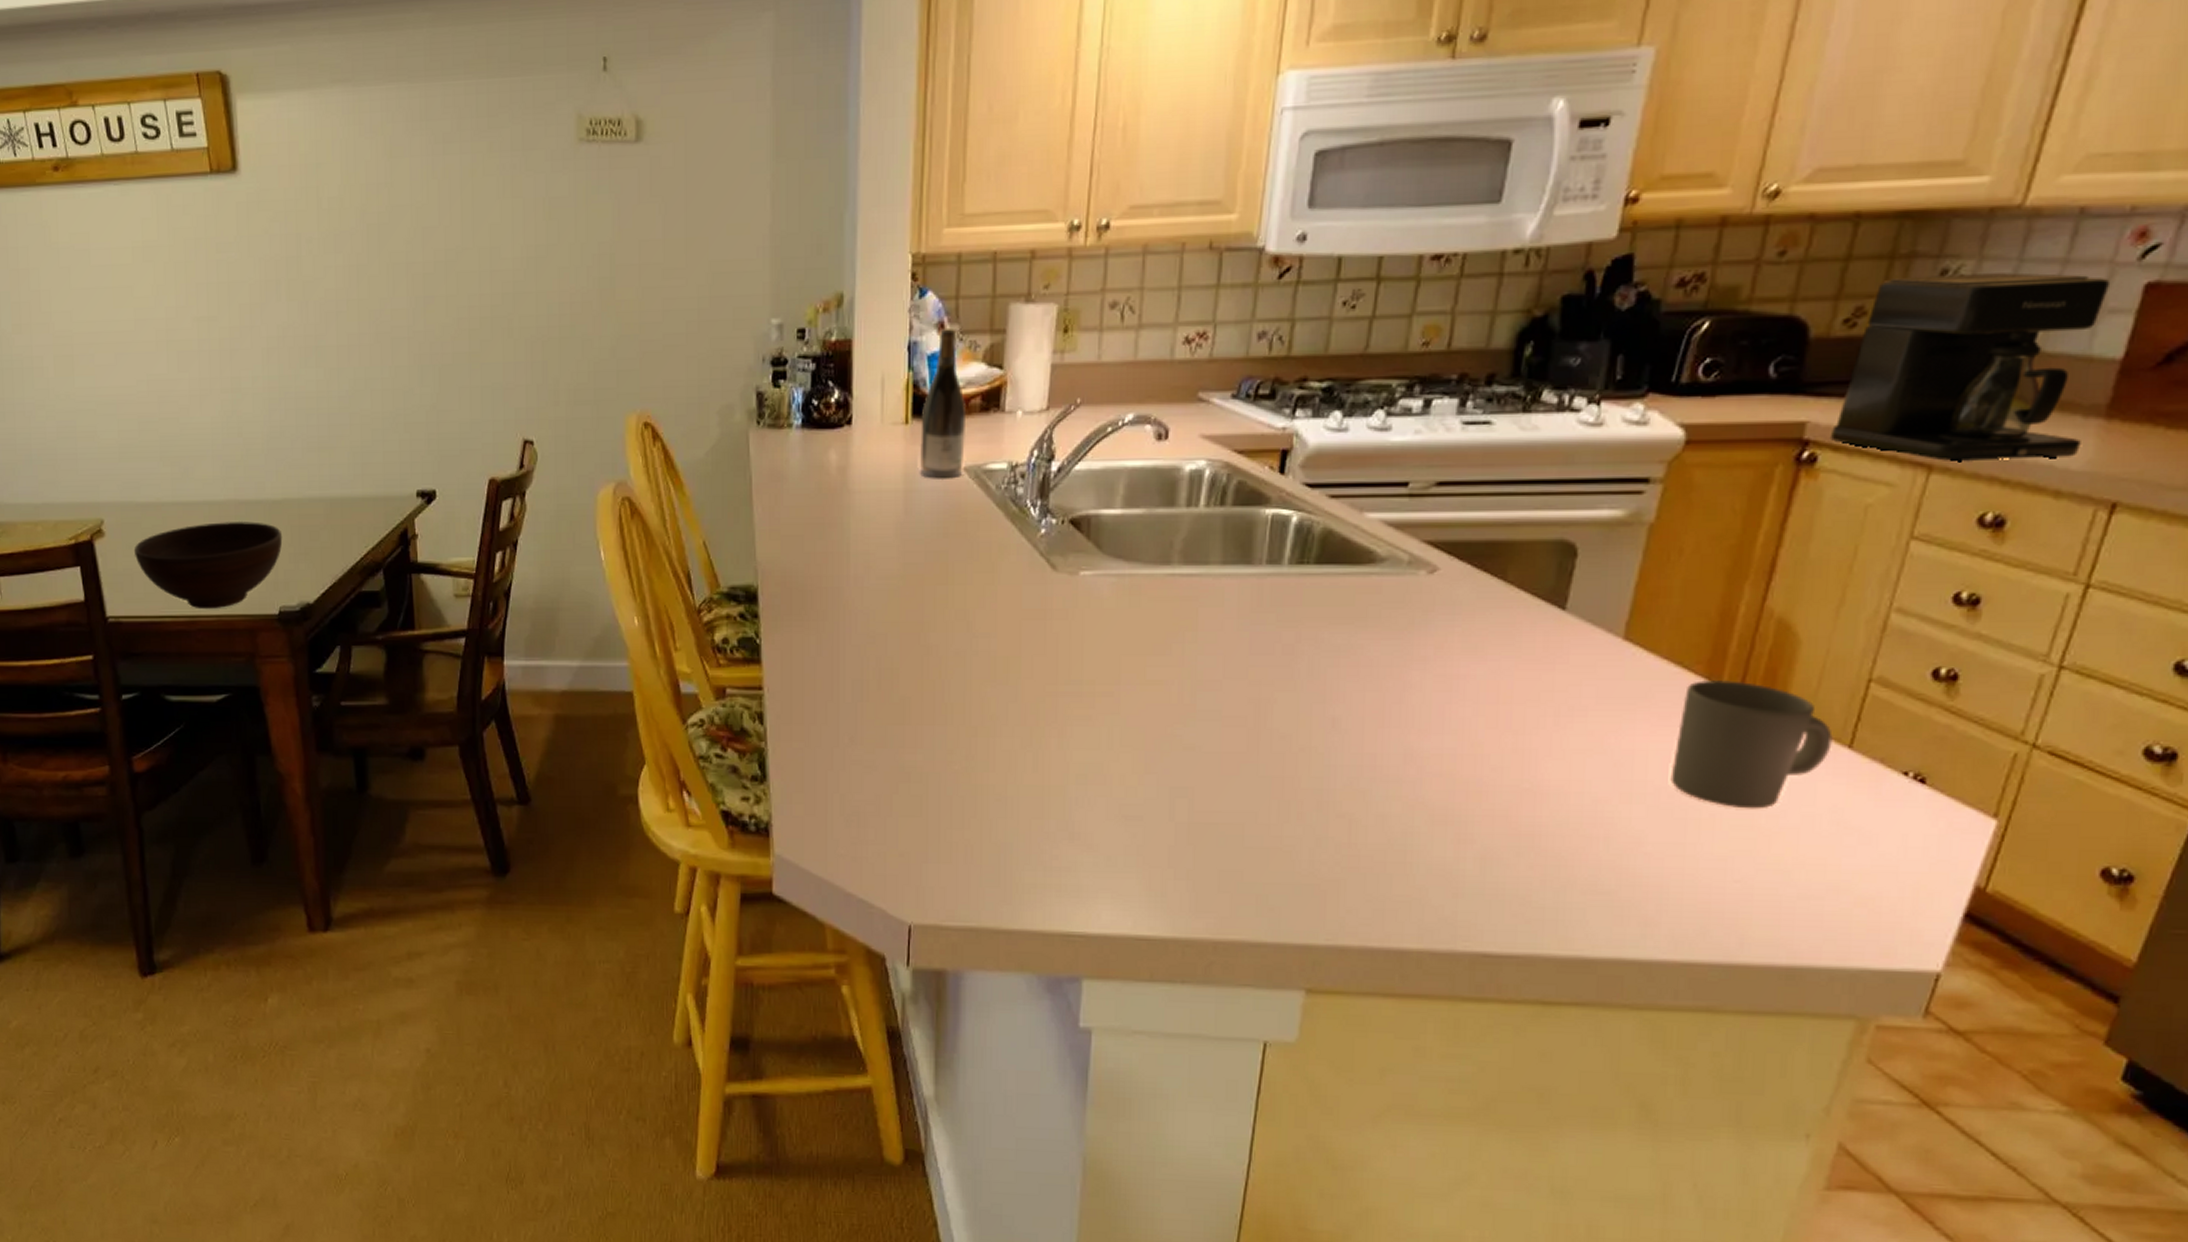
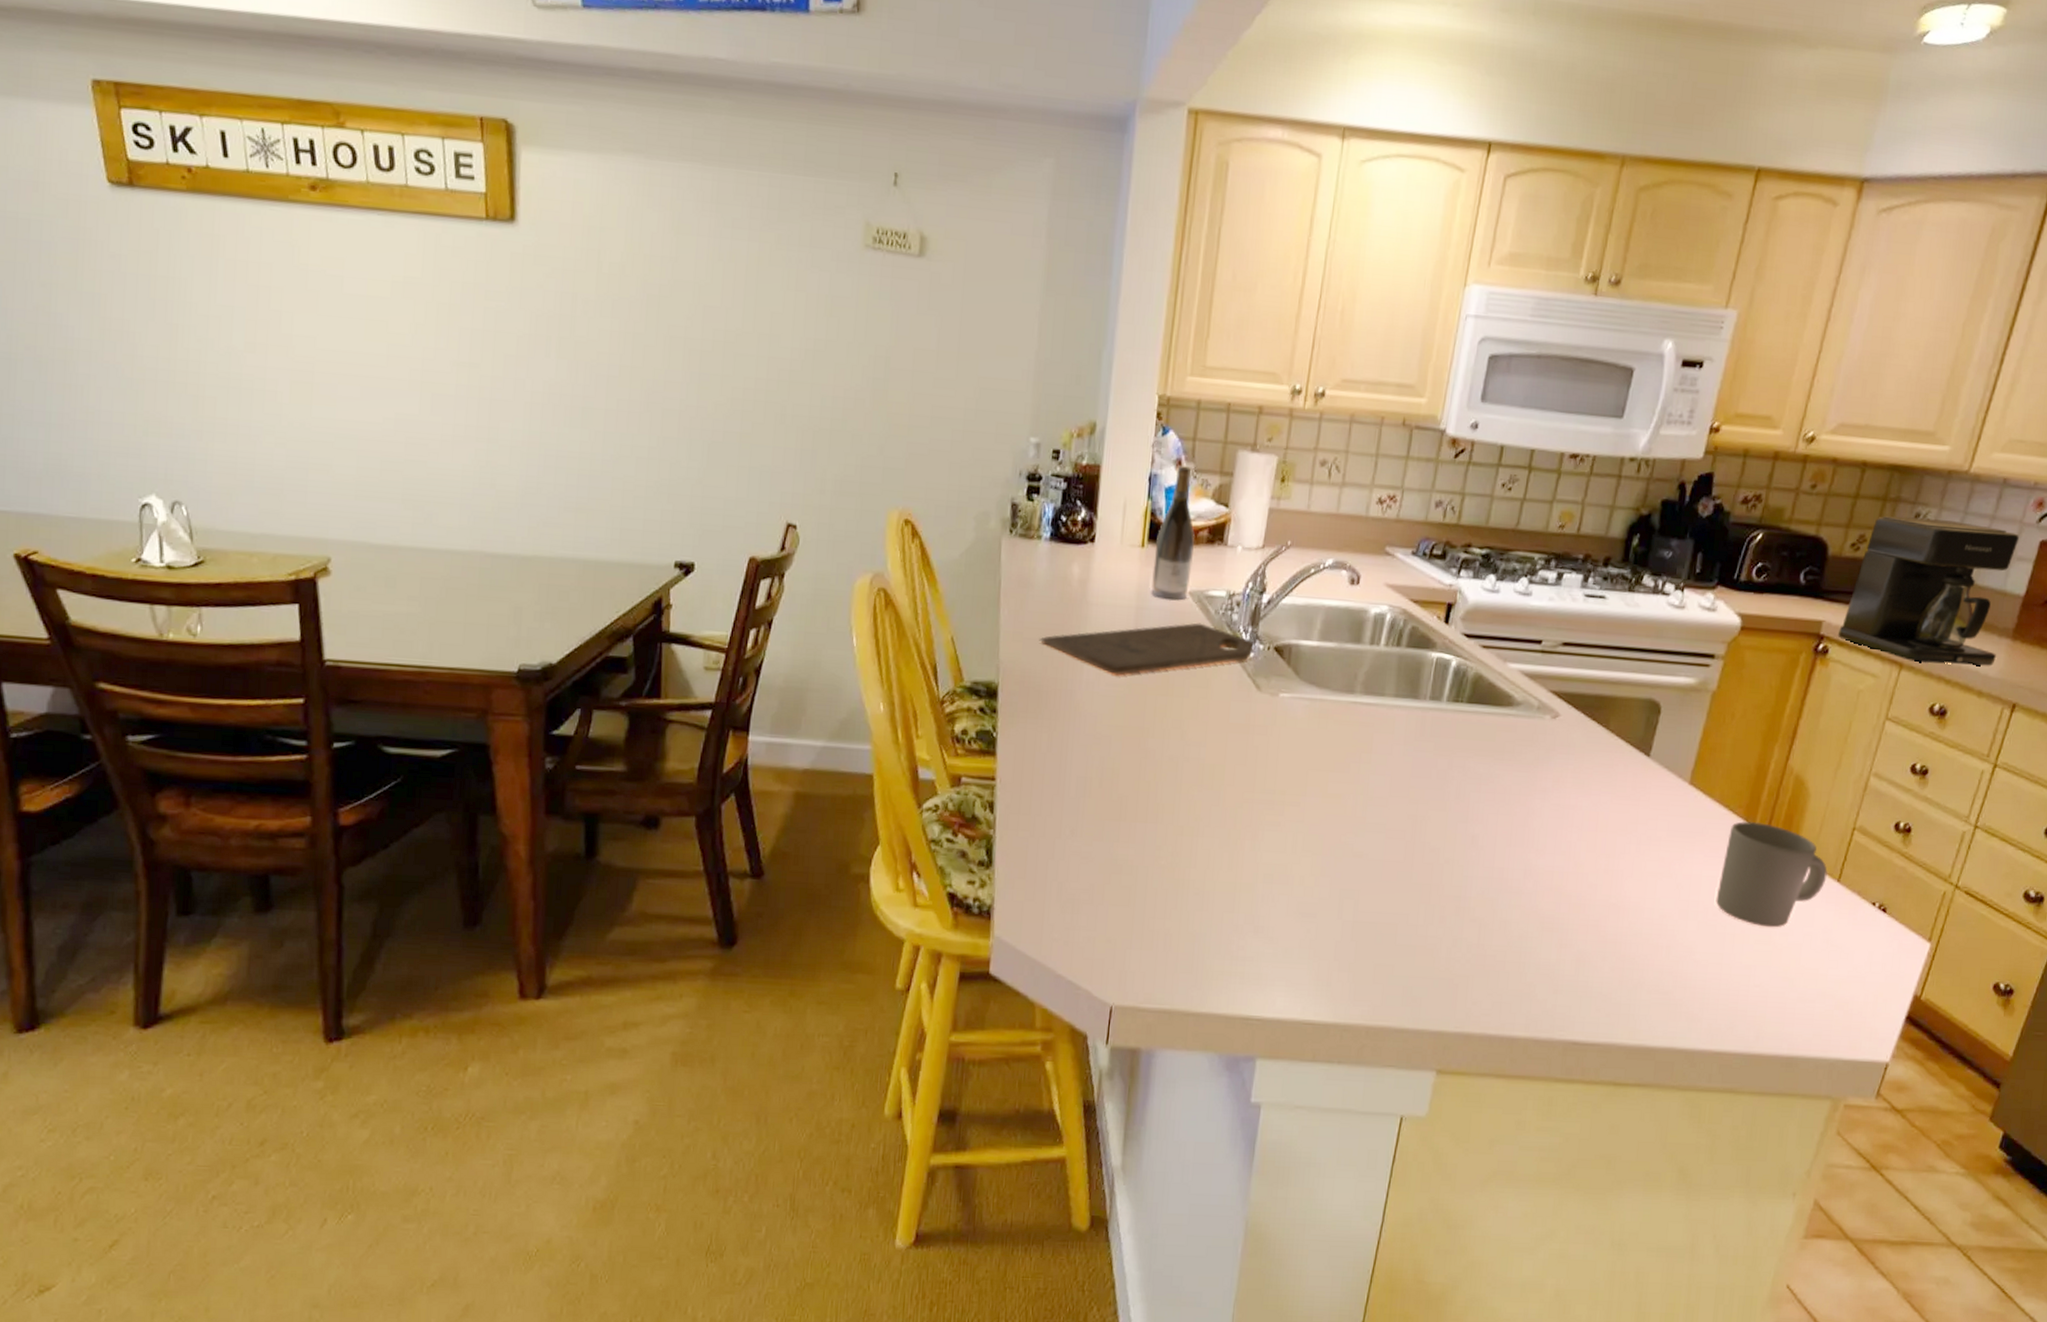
bowl: present [133,522,283,609] -> none [362,572,530,661]
cutting board: none [798,501,1046,567] -> present [1039,622,1255,676]

